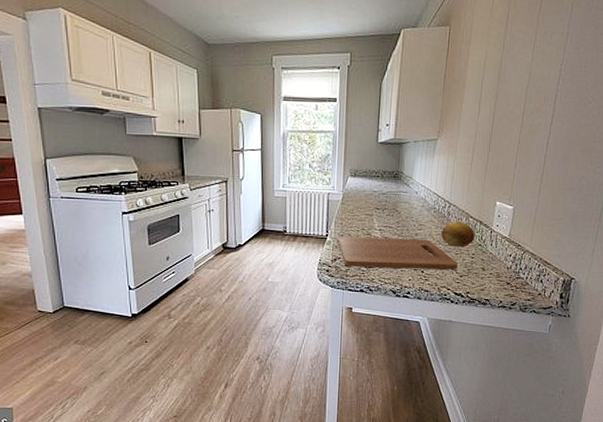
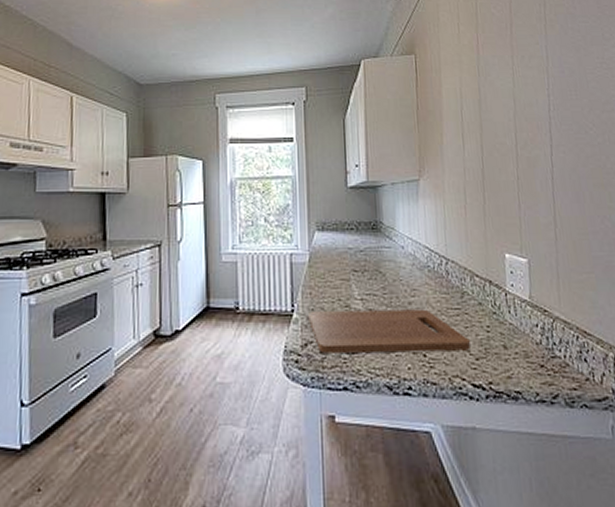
fruit: present [440,222,475,247] -> none [441,283,486,318]

